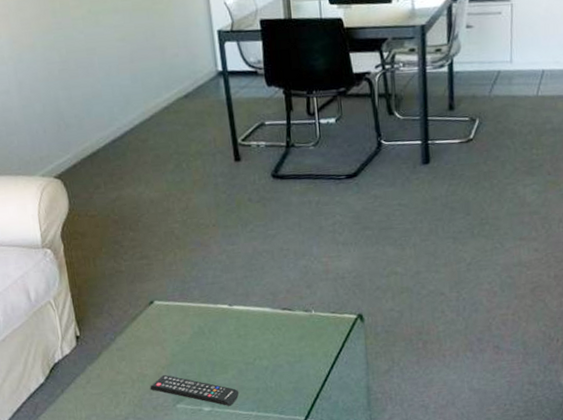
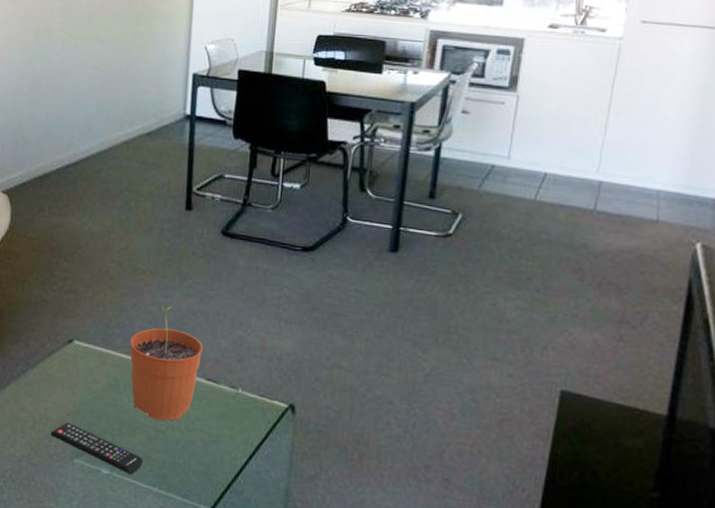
plant pot: none [207,252,274,354] -> present [130,306,203,421]

